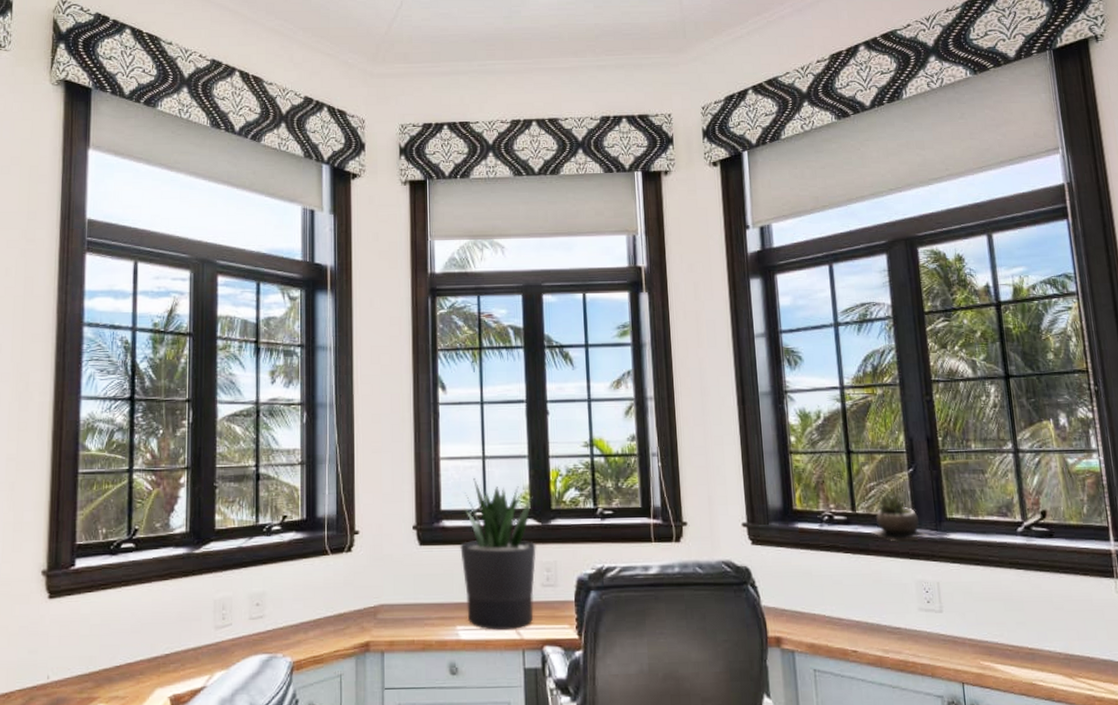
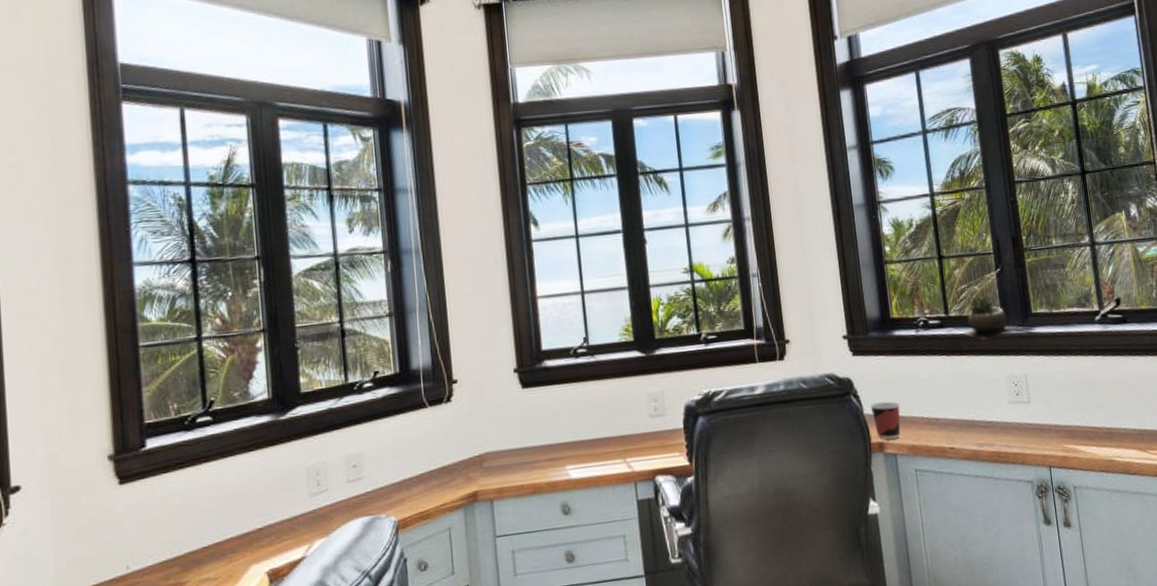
planter: present [460,478,536,630] -> none [564,315,644,466]
cup: none [768,595,801,635] -> present [870,401,901,440]

